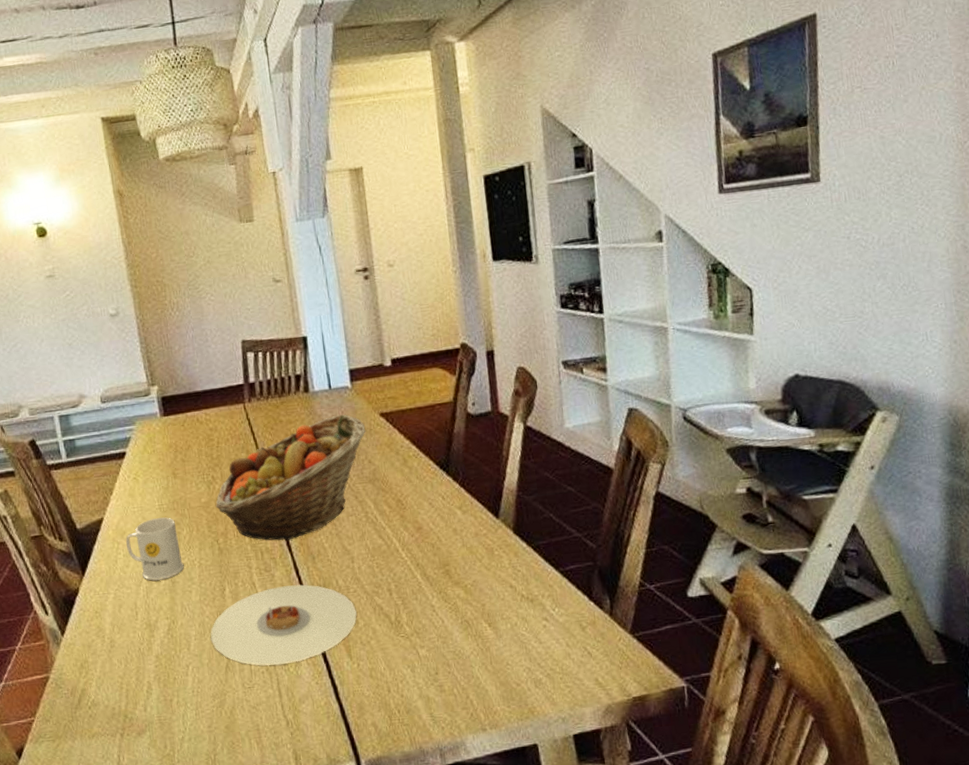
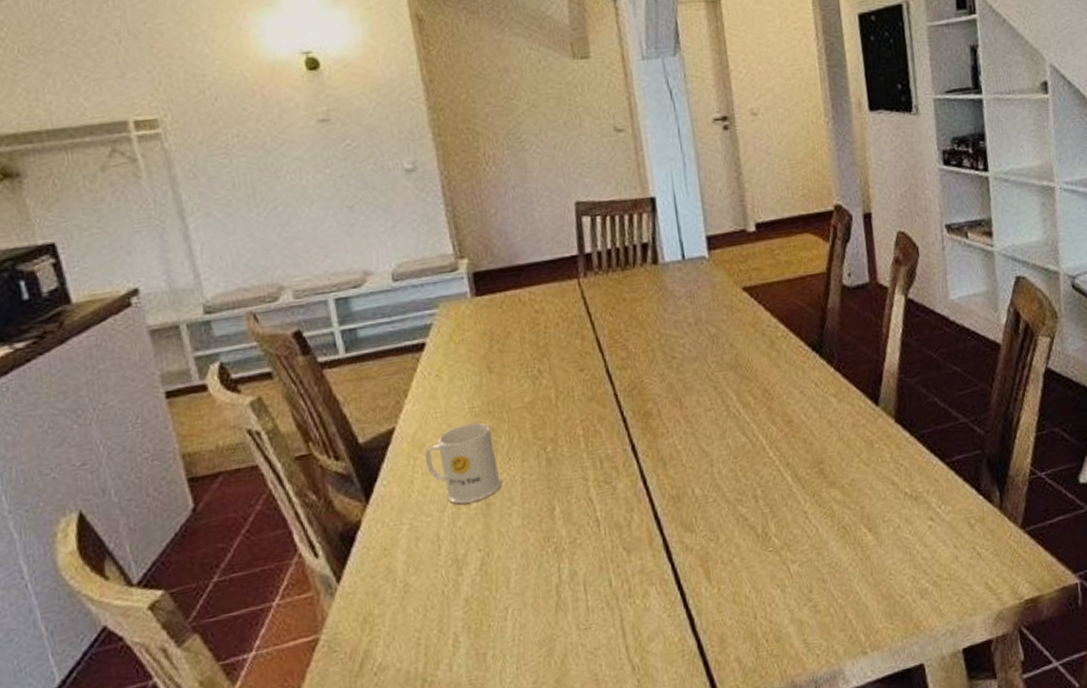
plate: present [210,584,357,666] -> none [536,496,717,601]
fruit basket: present [215,414,366,541] -> none [542,289,727,445]

